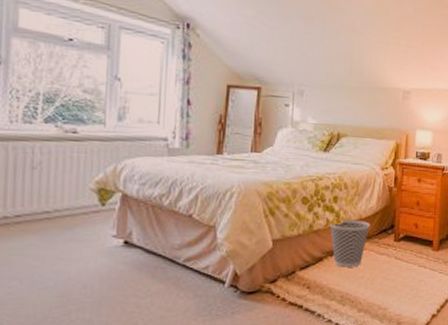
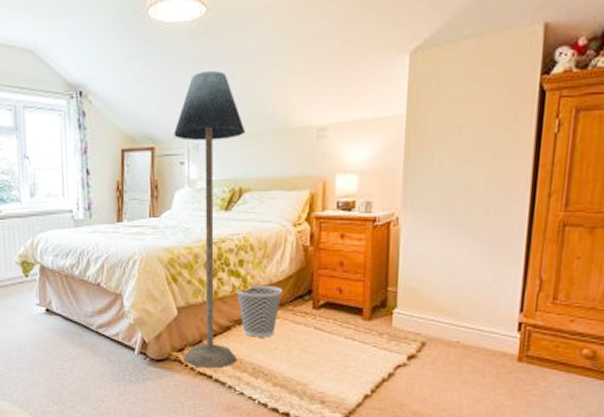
floor lamp: none [274,28,346,298] -> present [174,71,246,368]

